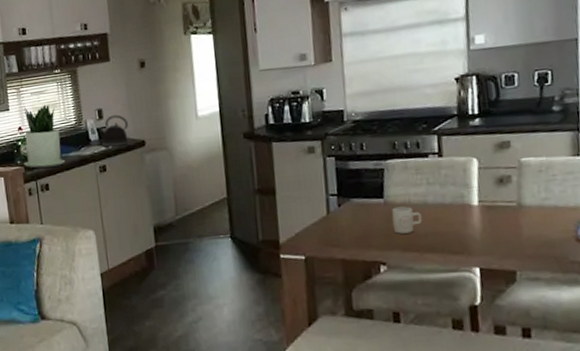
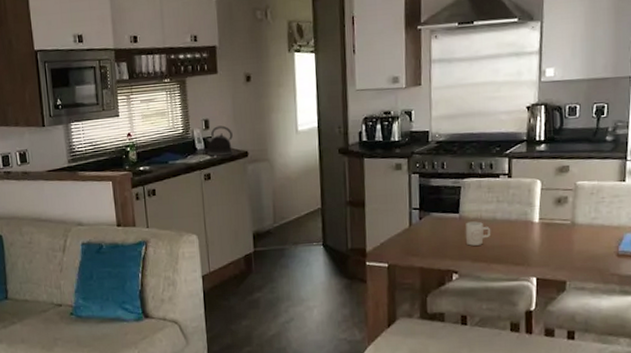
planter: present [23,104,65,169] -> none [132,112,172,174]

